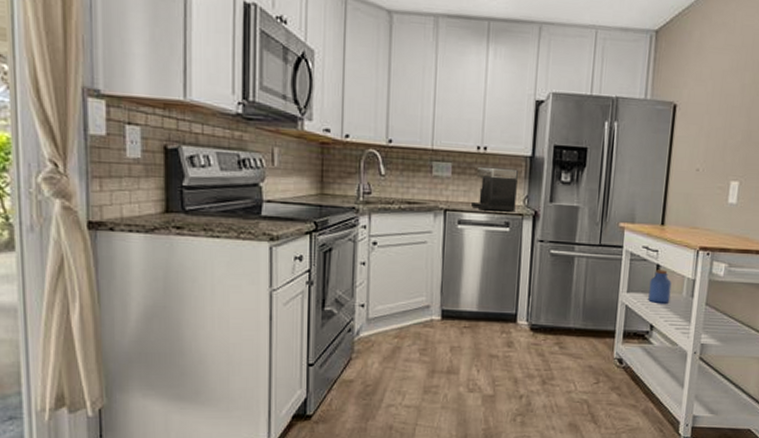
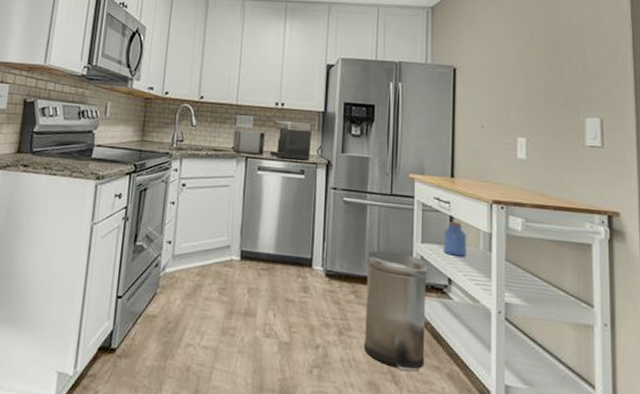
toaster: none [427,179,467,208] -> present [231,130,266,156]
pedal bin: none [566,302,631,411] -> present [364,250,427,372]

